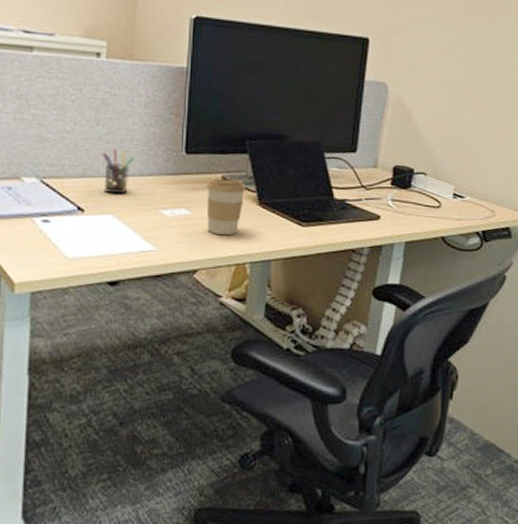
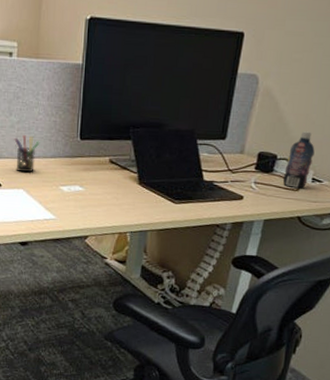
coffee cup: present [206,178,246,236] -> none [96,161,129,209]
bottle: none [422,143,453,206] -> present [282,131,315,189]

